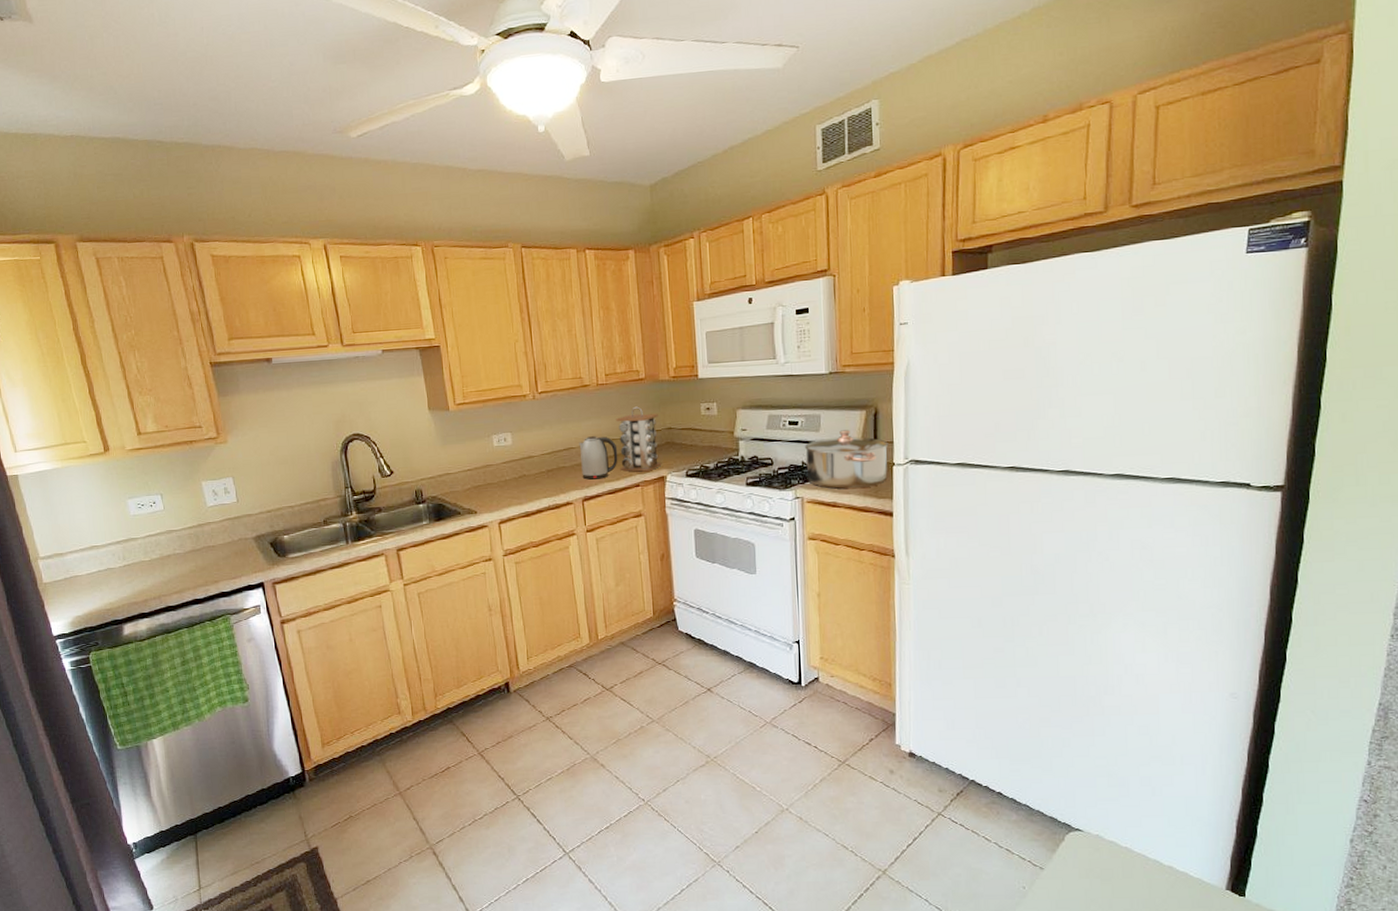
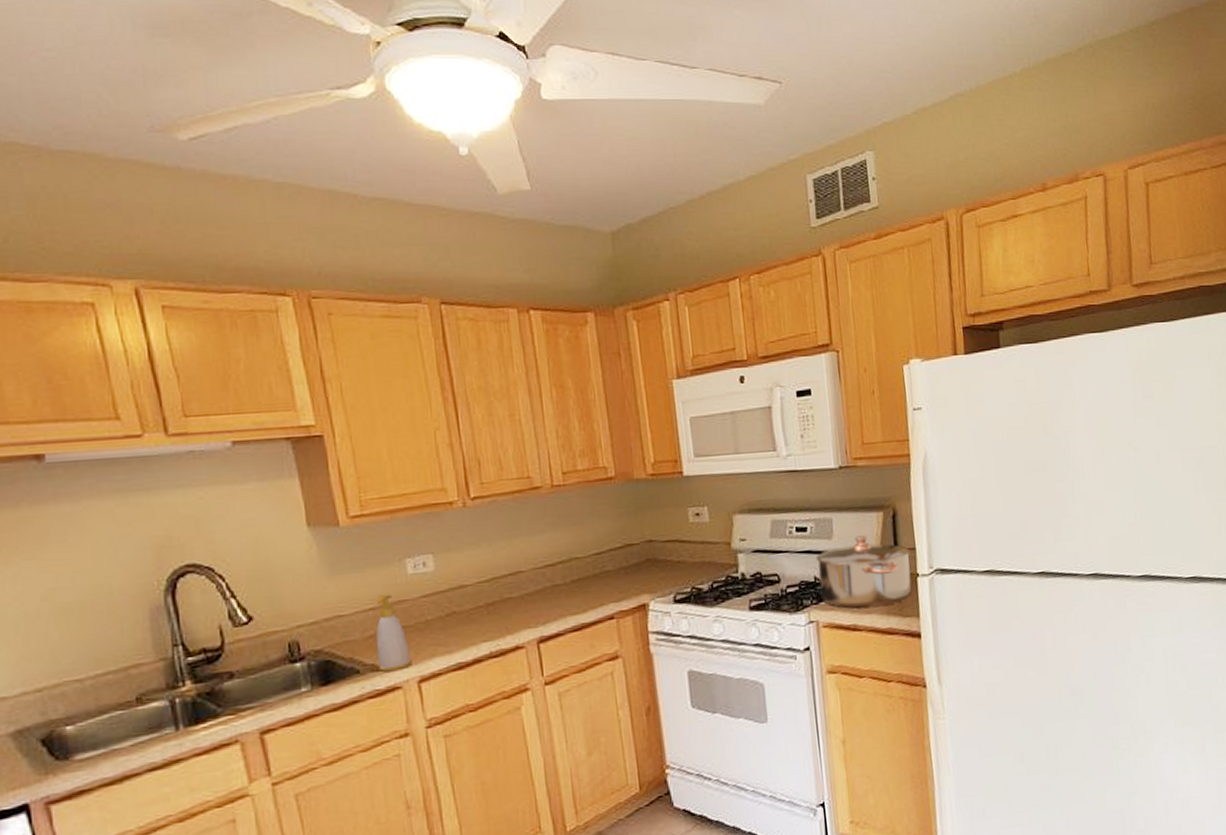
soap bottle: none [471,460,495,515] -> present [376,594,412,672]
kettle: present [579,436,618,480] -> none [530,554,584,614]
spice rack: present [616,406,662,472] -> none [579,513,642,601]

